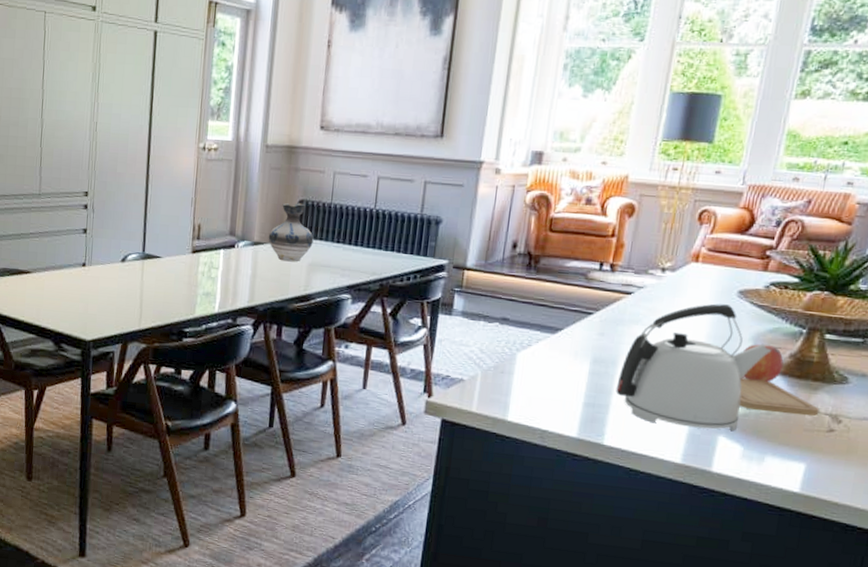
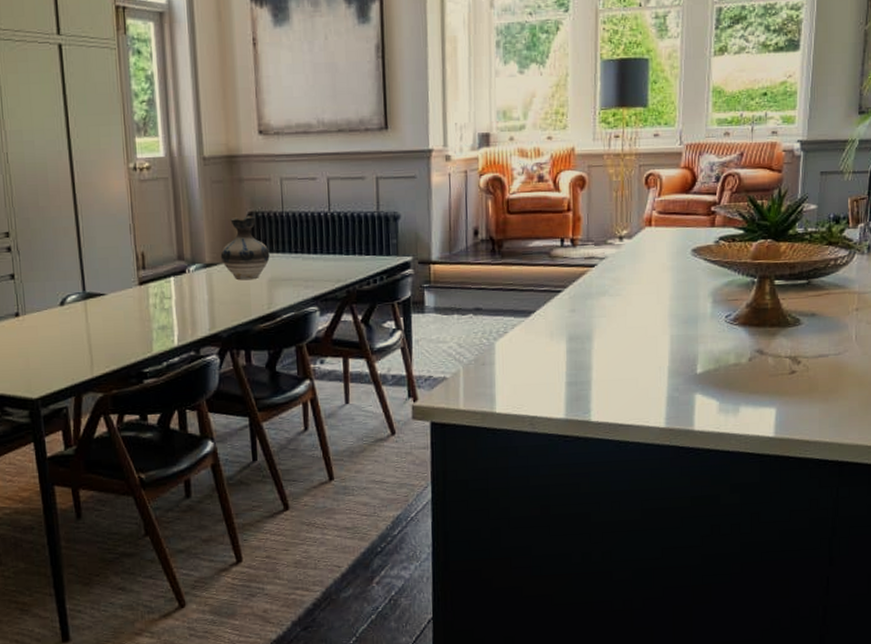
kettle: present [616,304,771,432] -> none [594,264,729,391]
chopping board: present [739,378,820,417] -> none [706,333,780,364]
fruit: present [743,344,784,382] -> none [705,298,742,335]

